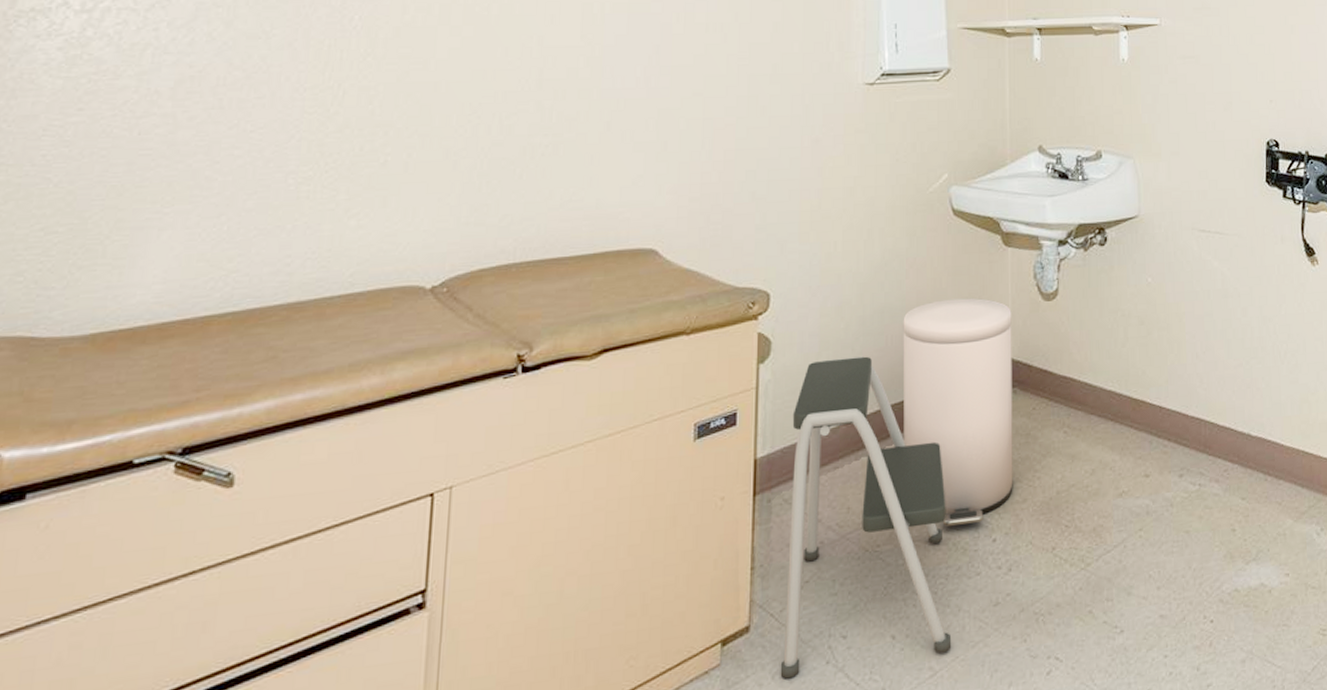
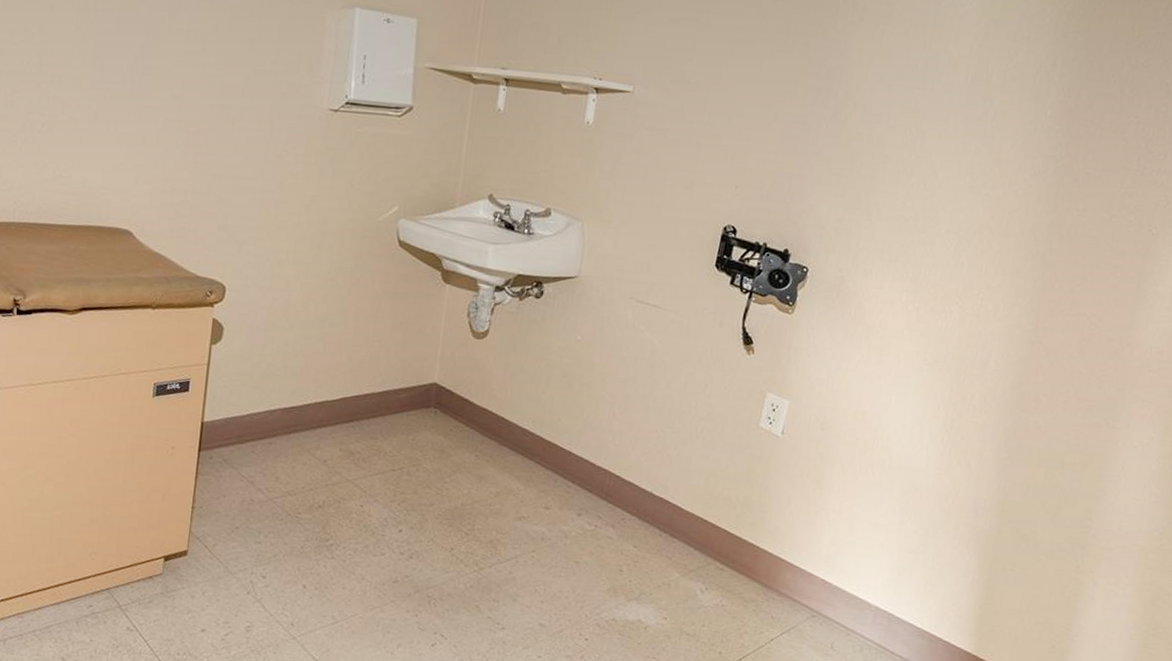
step stool: present [780,356,952,679] -> none [209,352,363,609]
pedal bin: present [903,298,1013,526] -> none [330,320,442,514]

